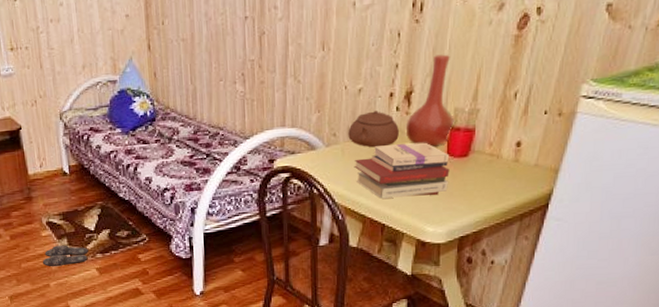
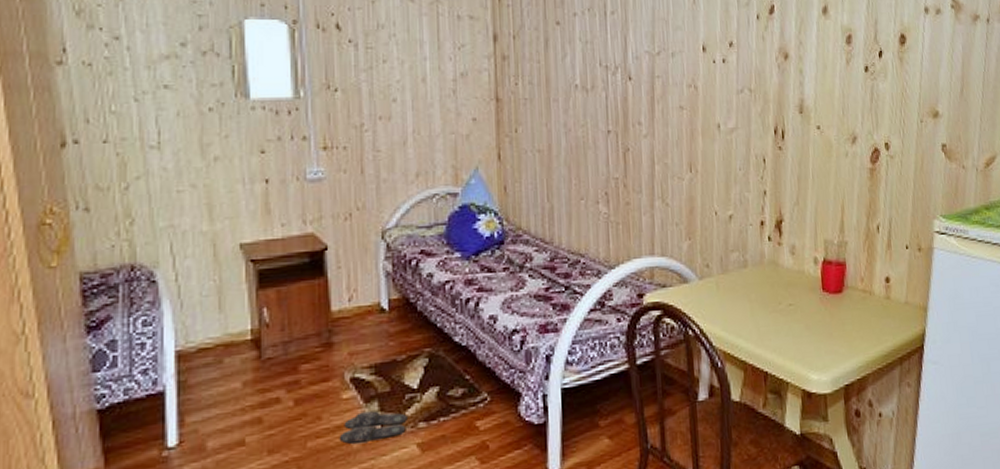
teapot: present [348,111,399,148] -> none [721,240,773,281]
books: present [354,142,450,199] -> none [730,276,828,341]
vase: present [405,54,454,147] -> none [779,183,826,281]

